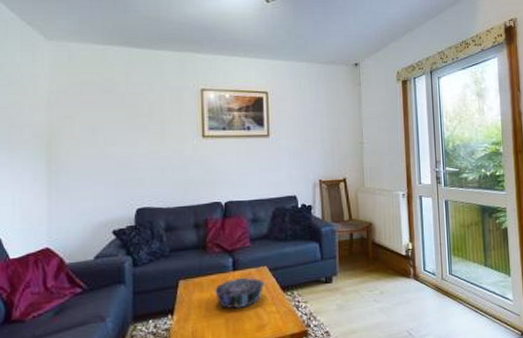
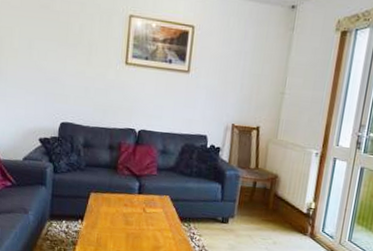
decorative bowl: present [213,278,265,309] -> none [119,201,165,228]

